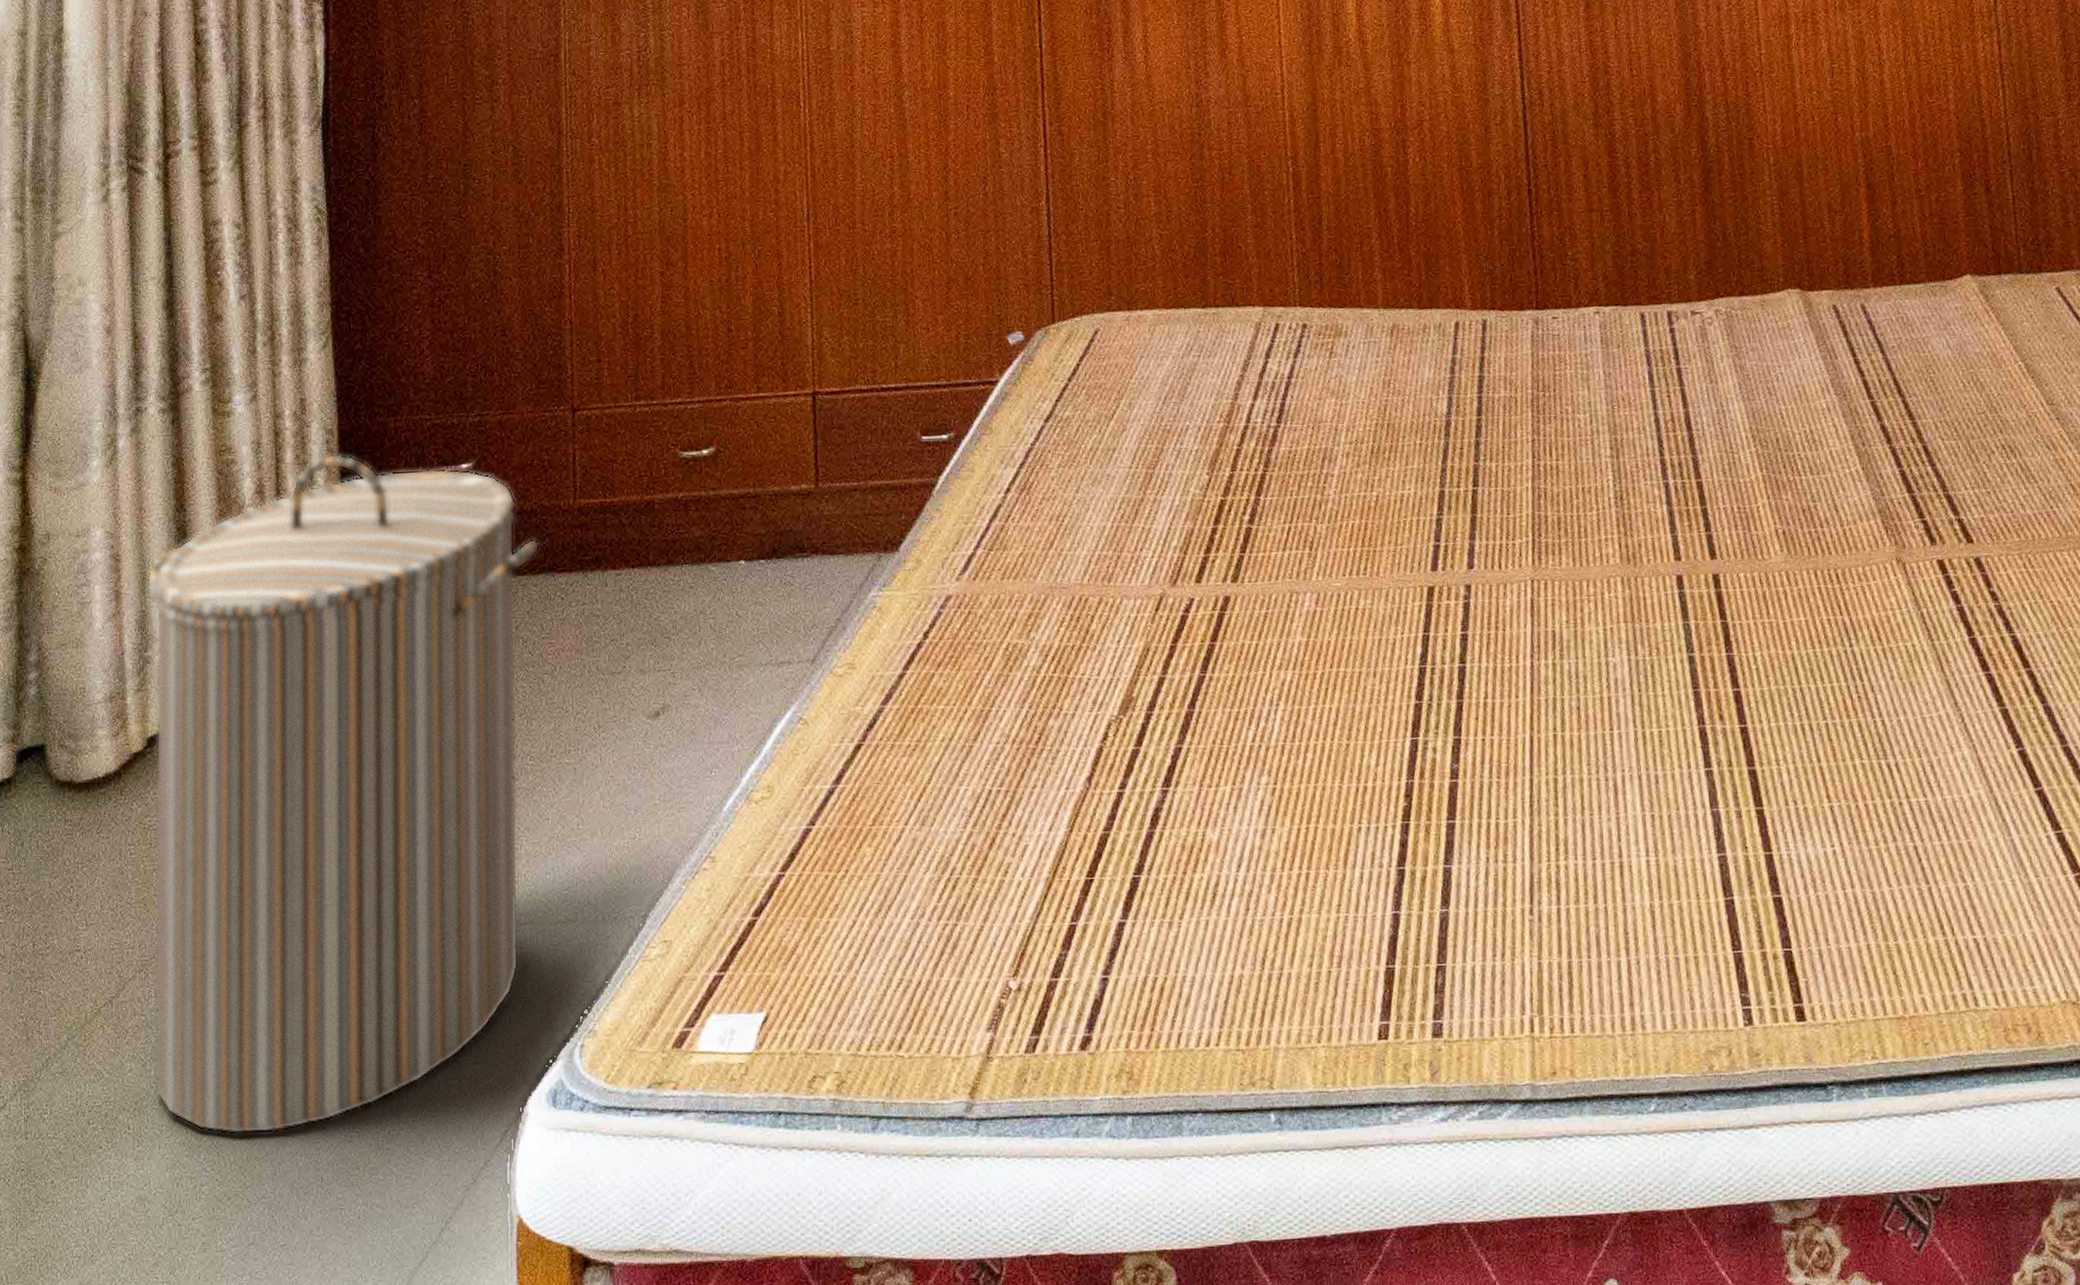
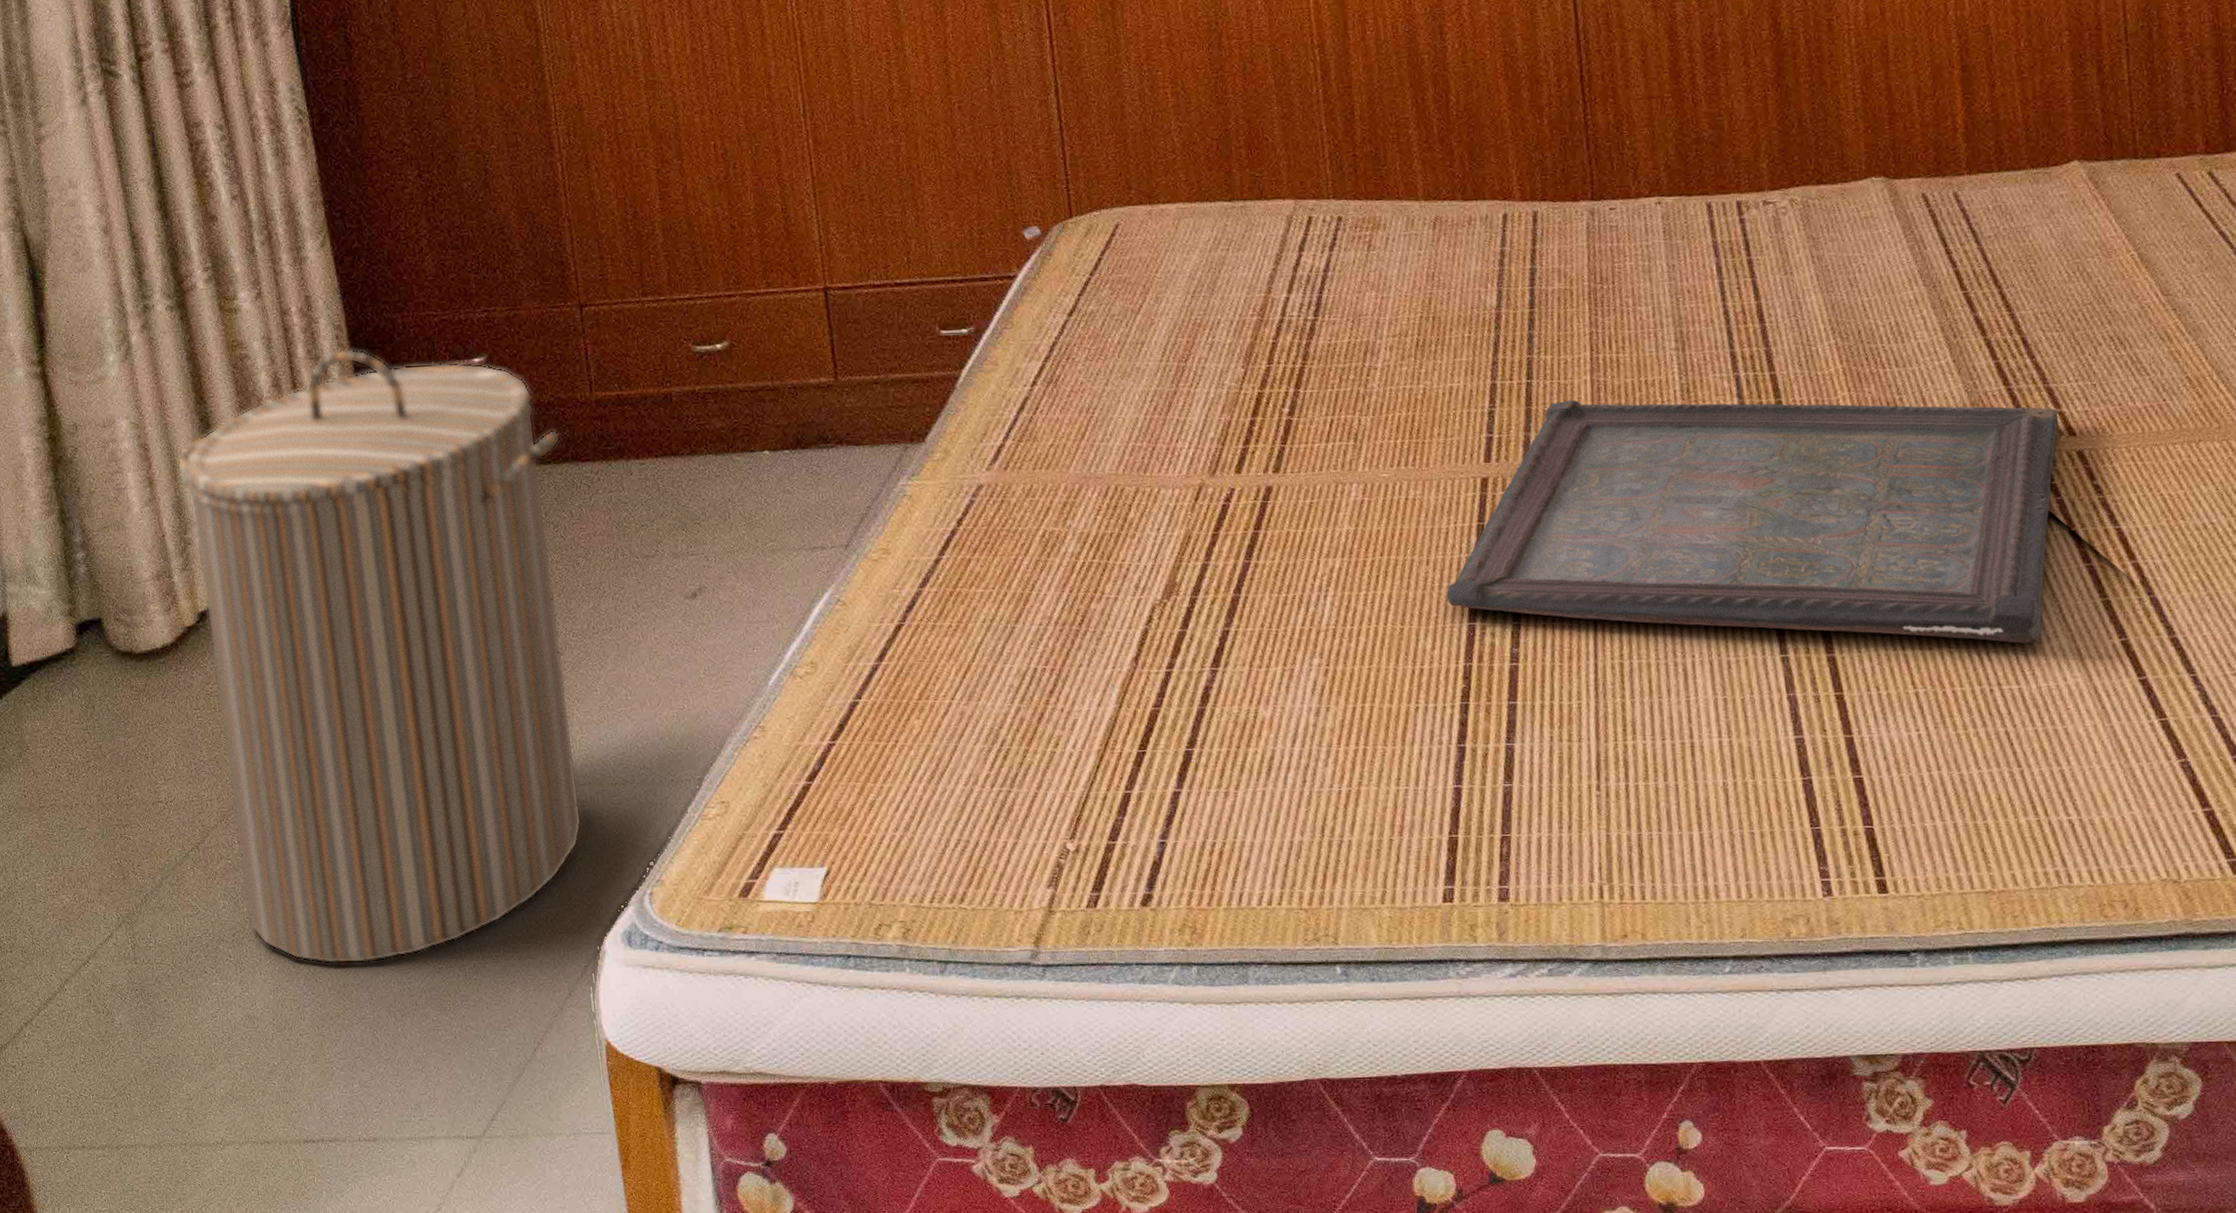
serving tray: none [1391,507,1958,754] -> present [1446,399,2059,644]

